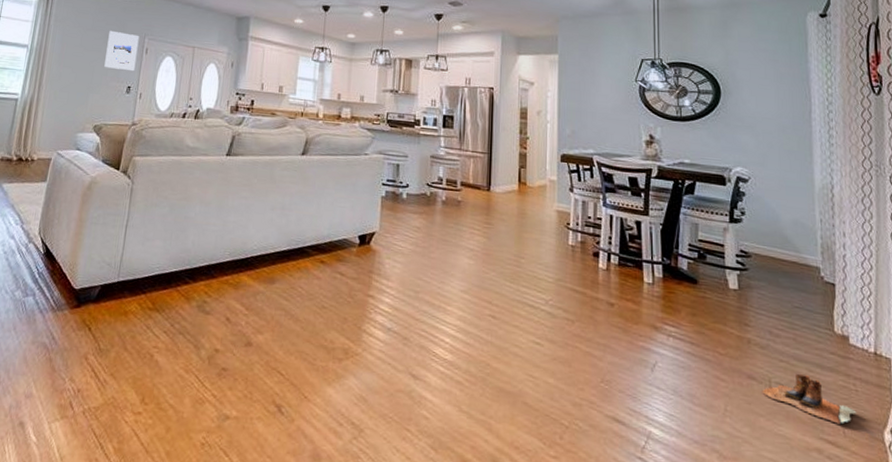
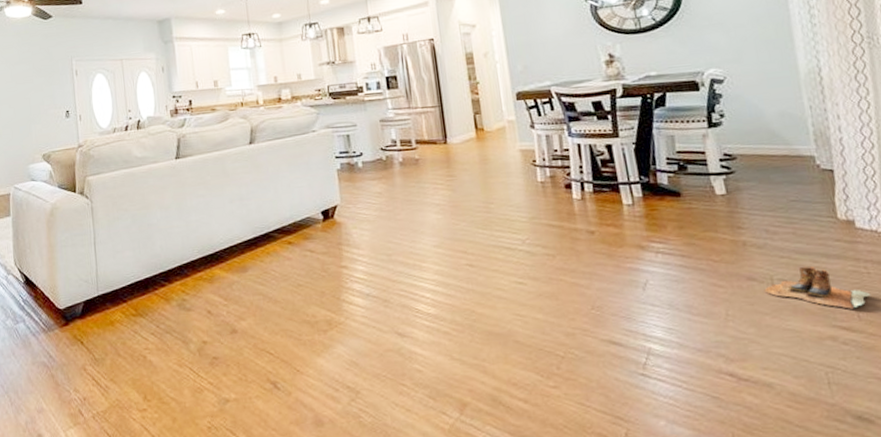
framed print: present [104,30,140,71] -> none [36,59,69,97]

